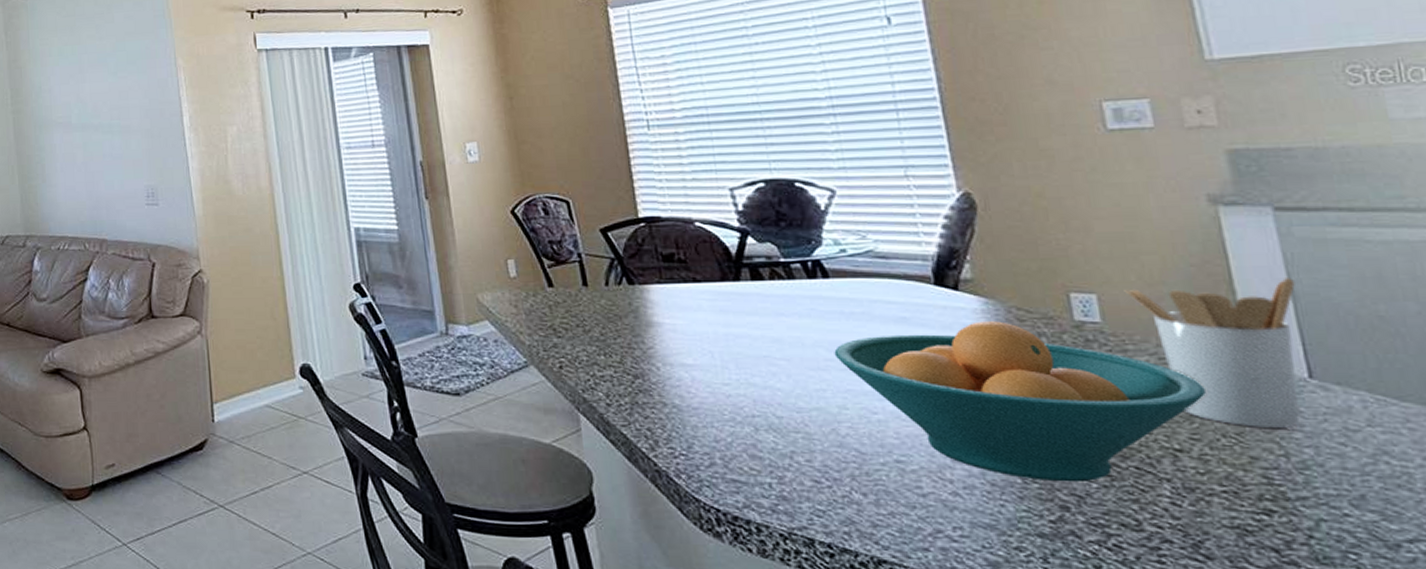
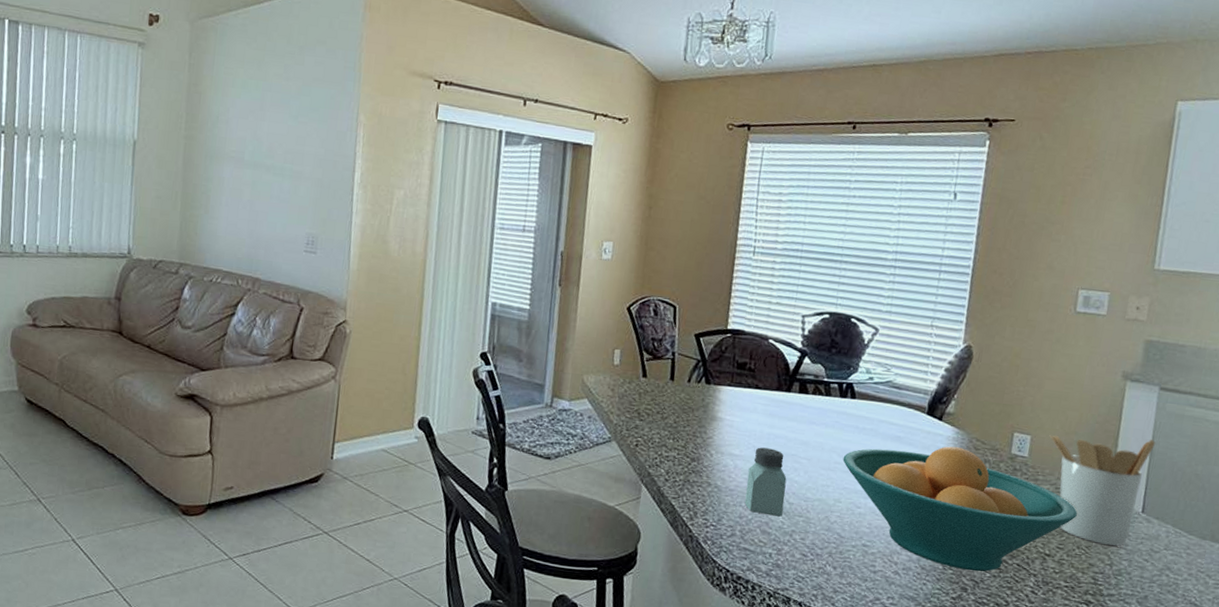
saltshaker: none [711,352,772,435] -> present [745,447,787,517]

